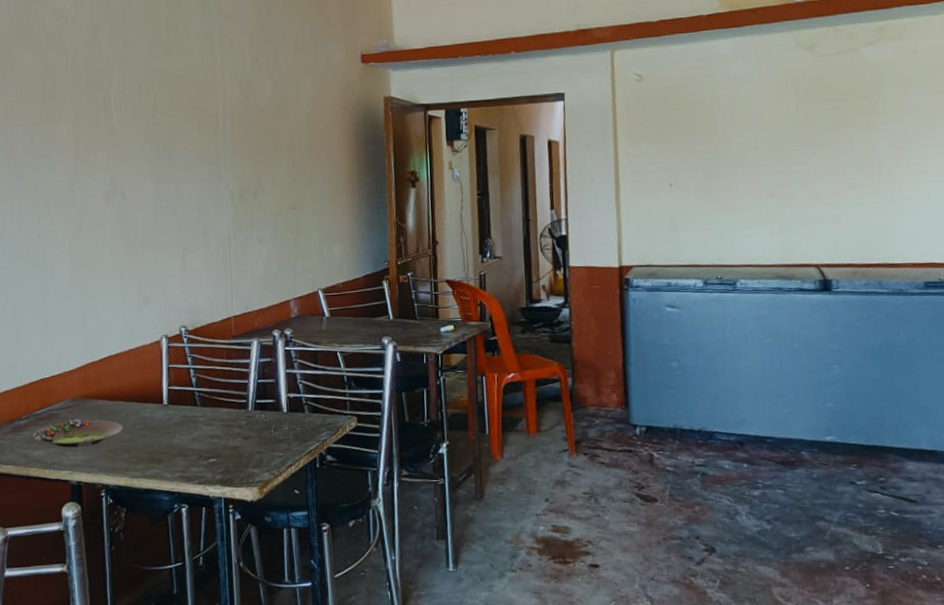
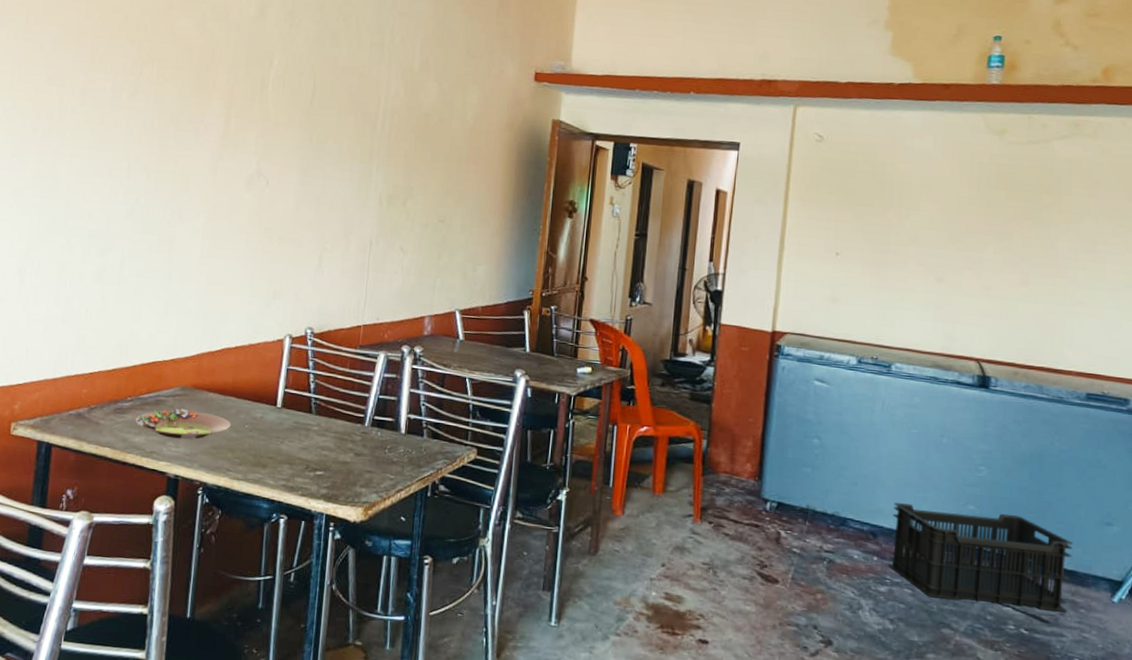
plastic crate: none [755,406,932,494] -> present [889,503,1073,613]

